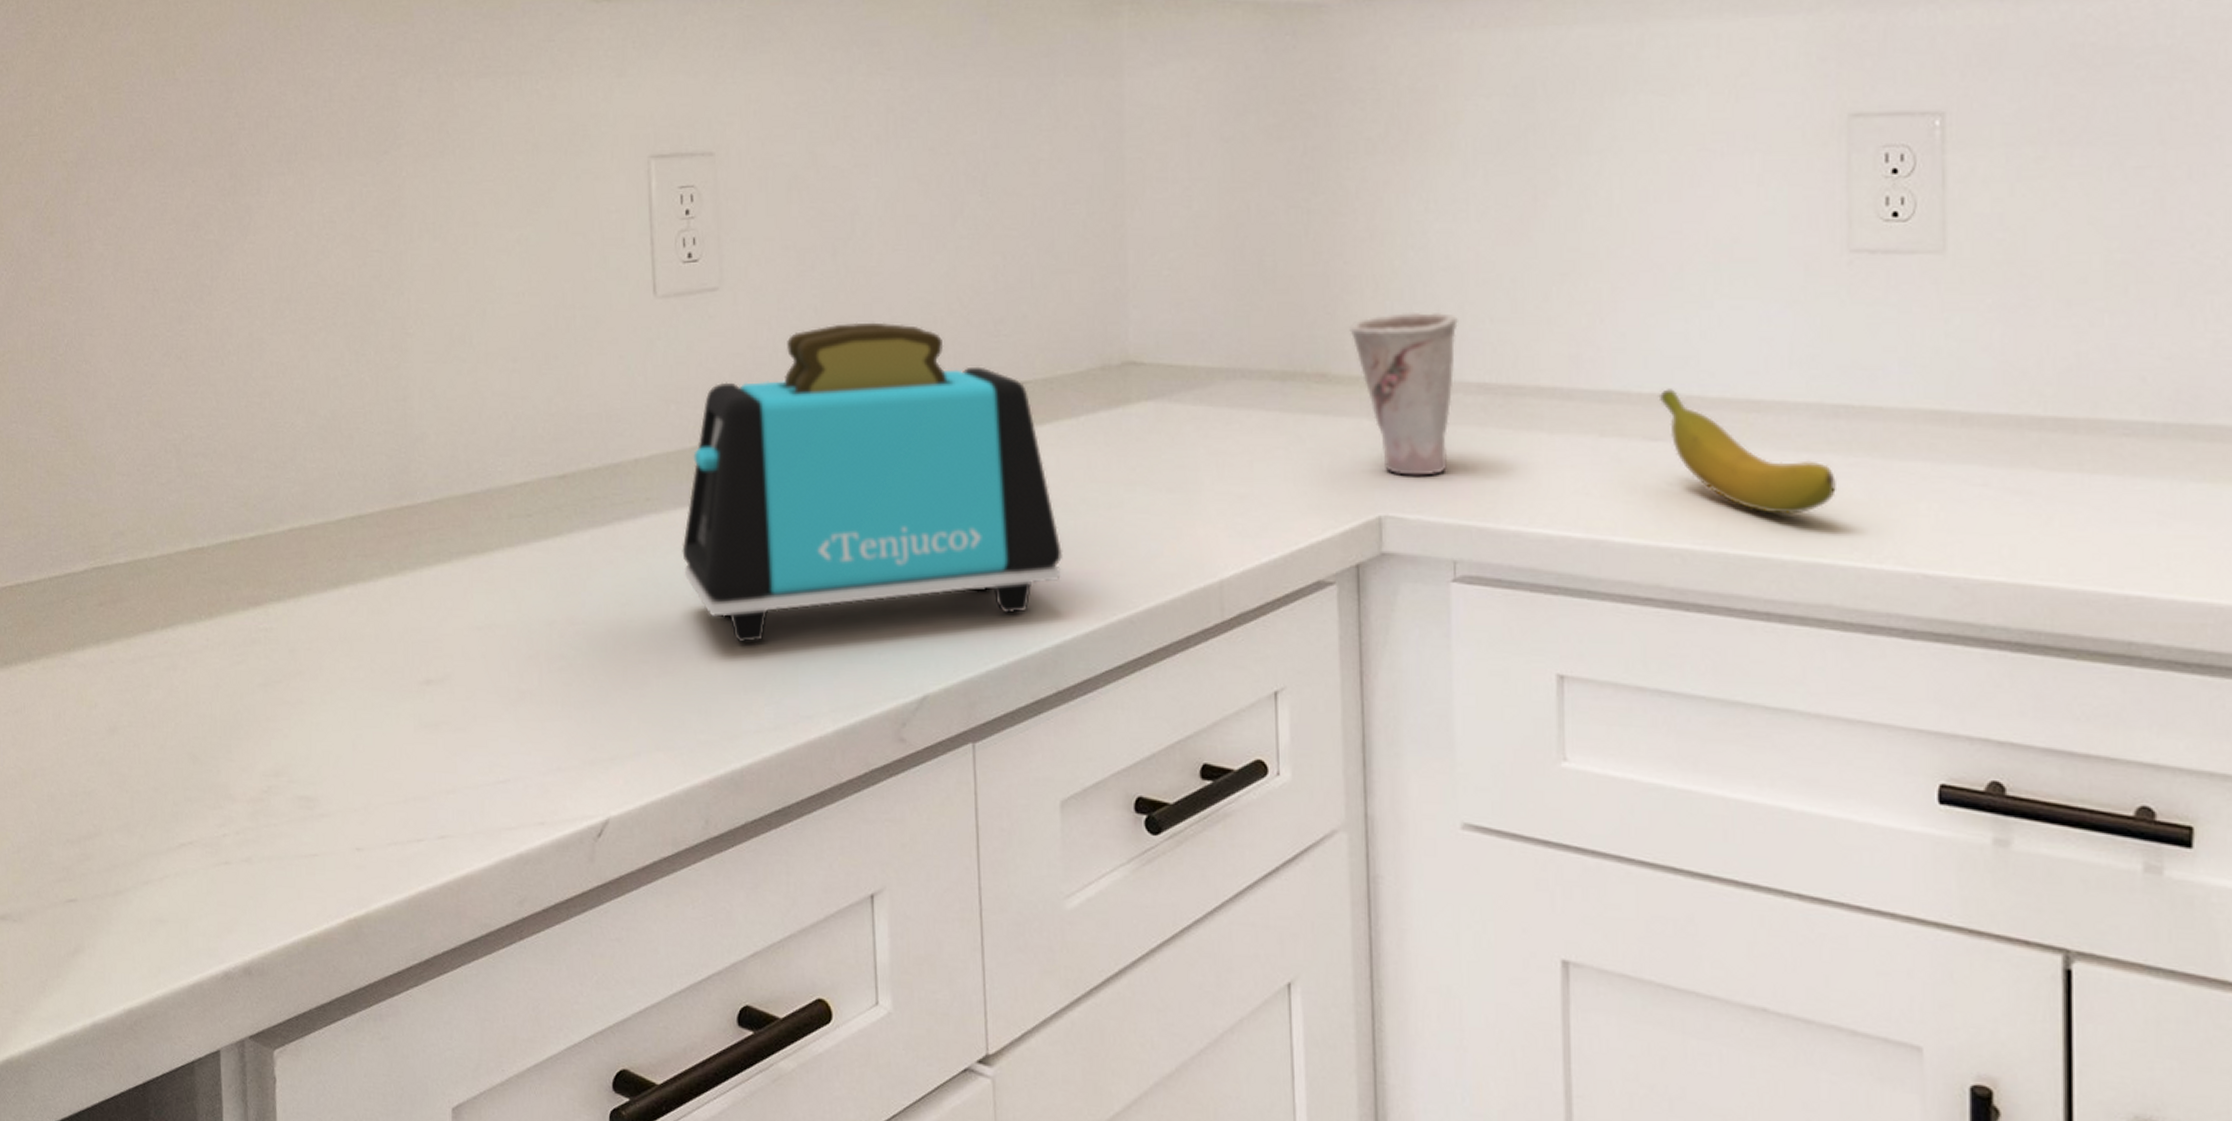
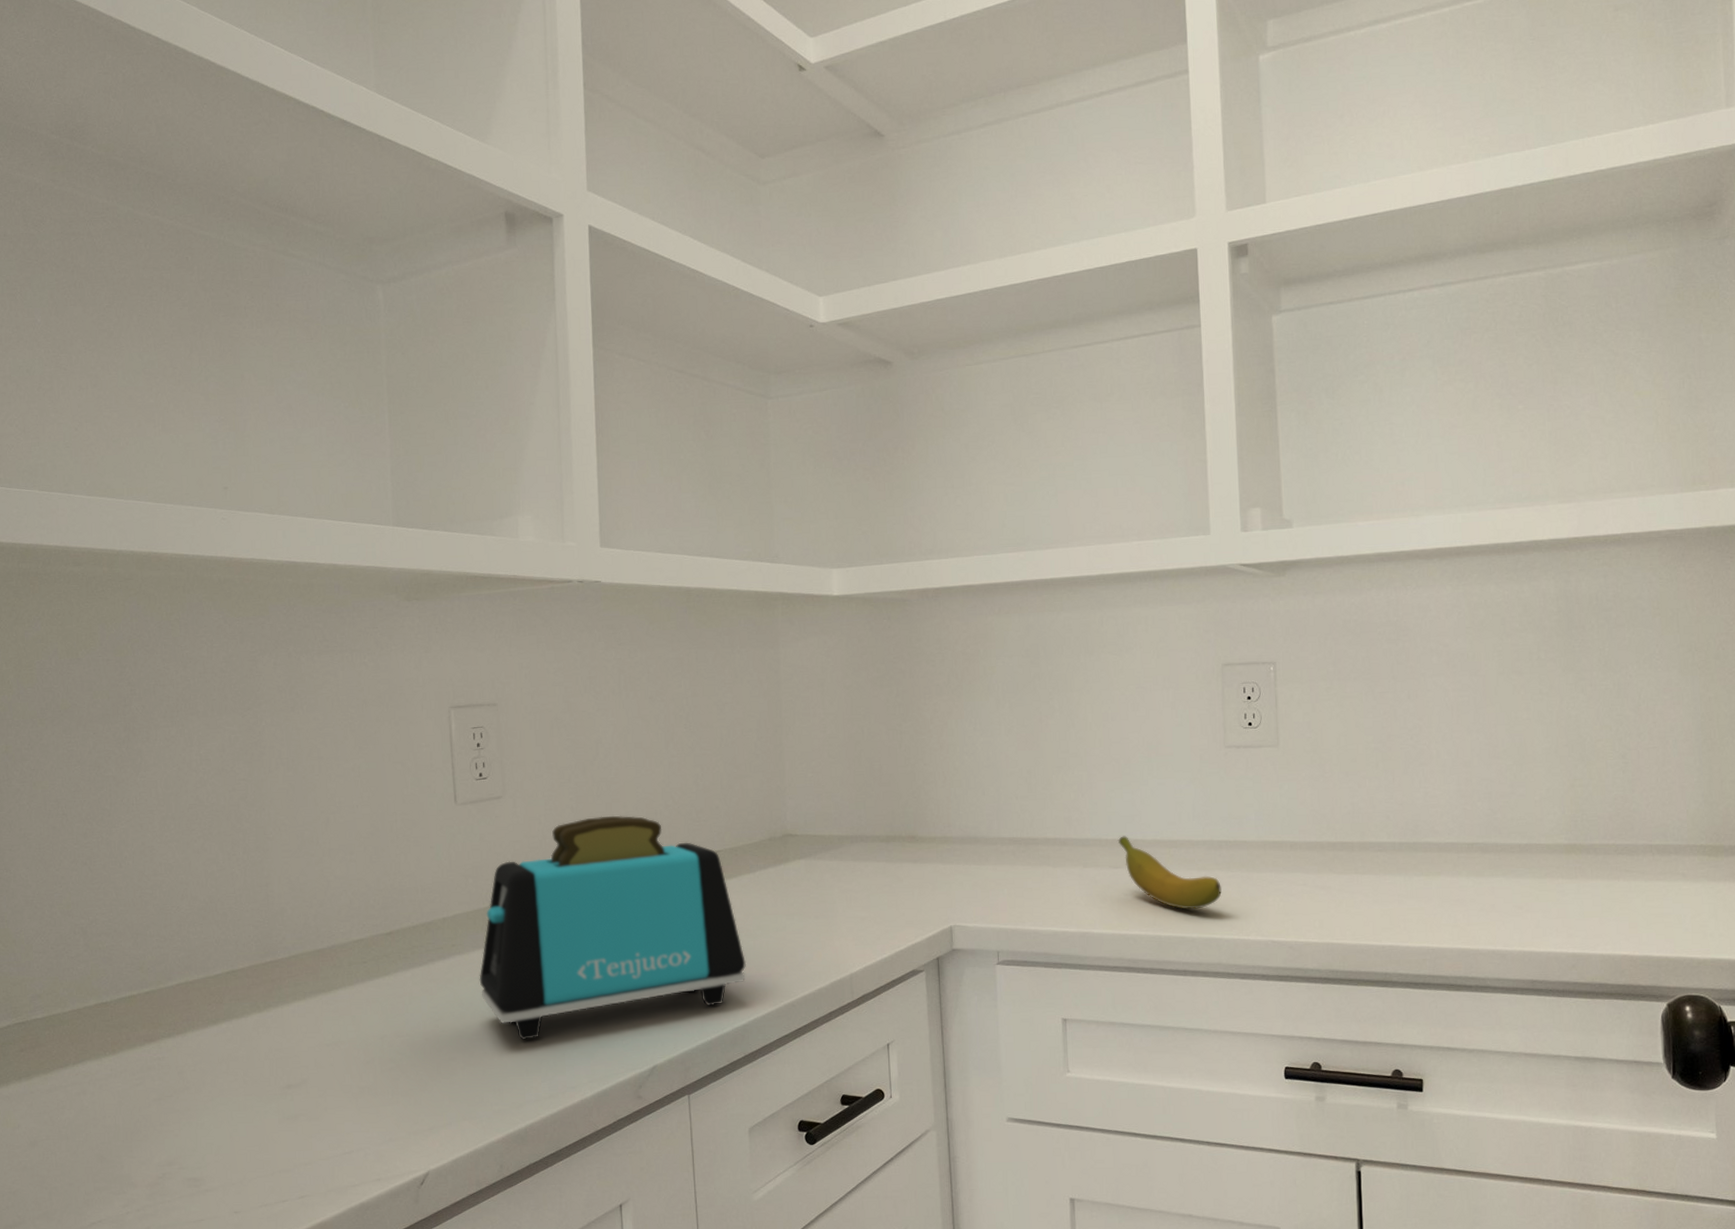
cup: present [1349,311,1460,476] -> none [929,794,997,899]

